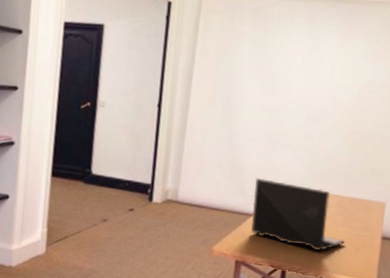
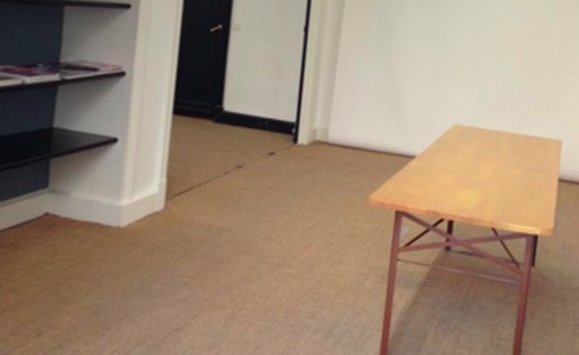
laptop: present [251,178,346,251] -> none [414,114,519,197]

